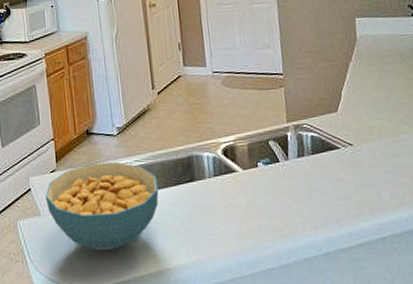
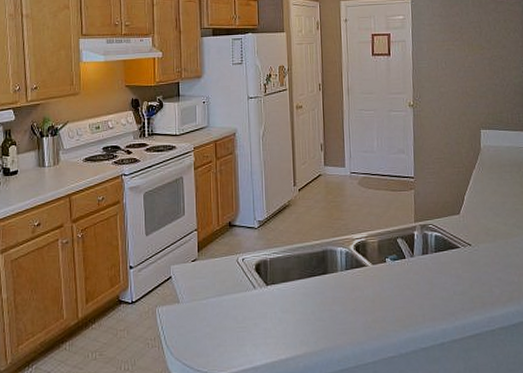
cereal bowl: present [45,161,159,250] -> none [185,253,294,337]

